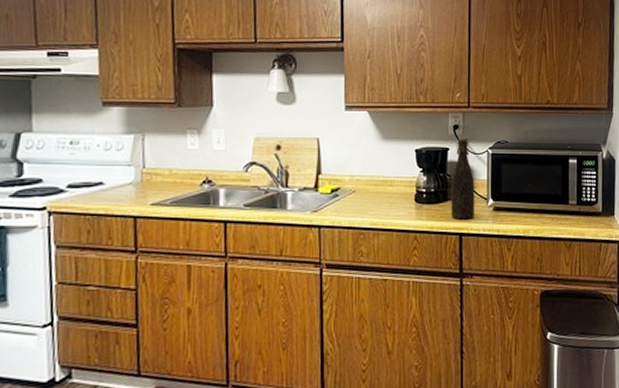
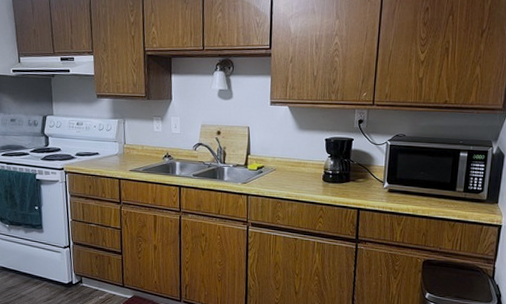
bottle: present [451,137,475,220] -> none [352,130,374,198]

